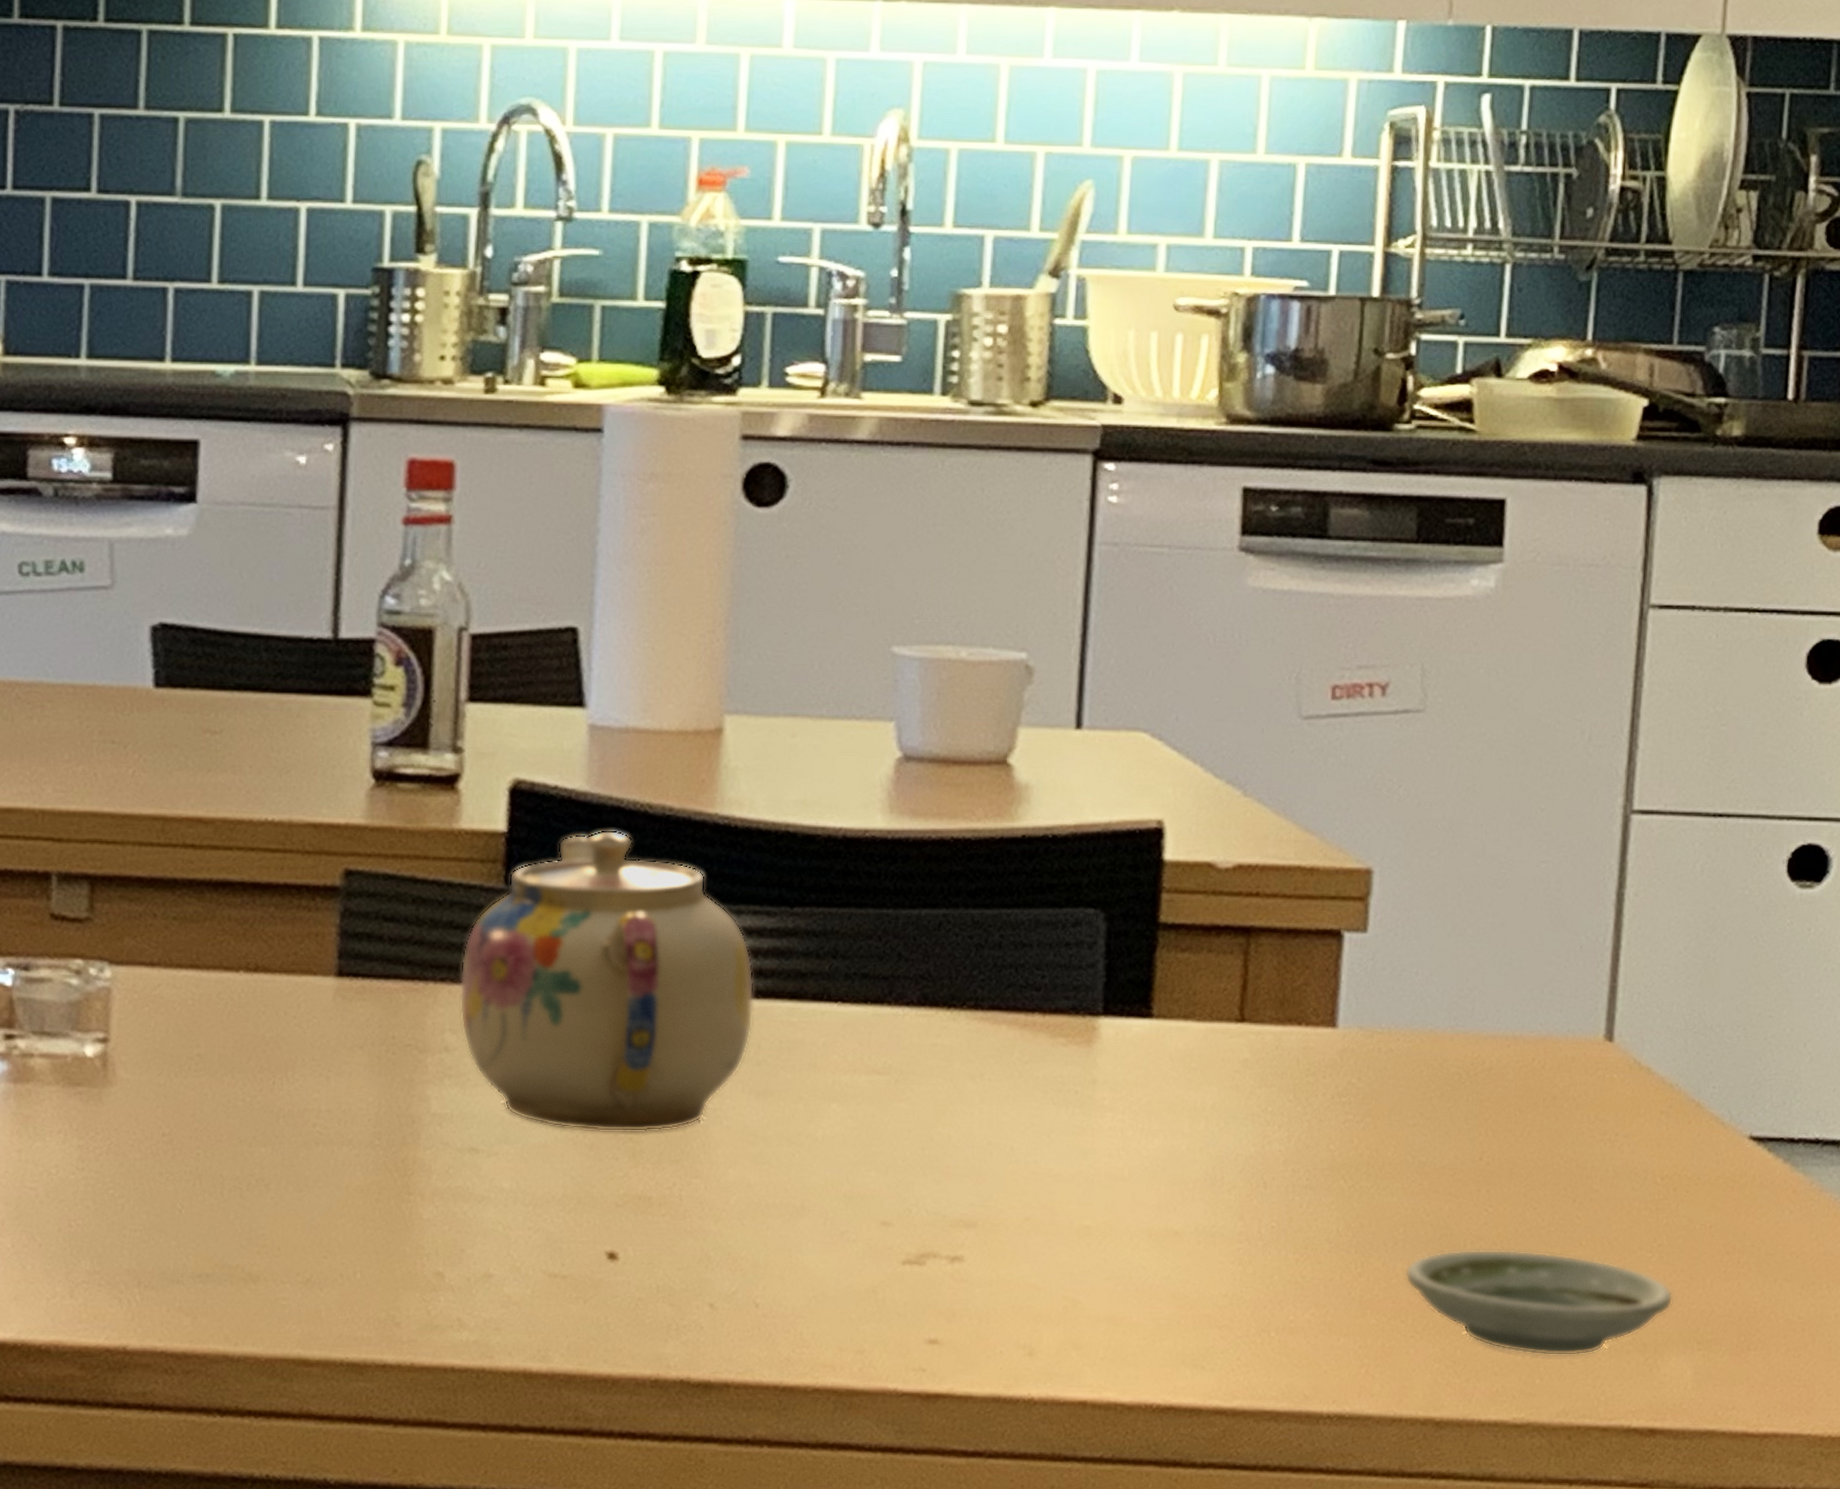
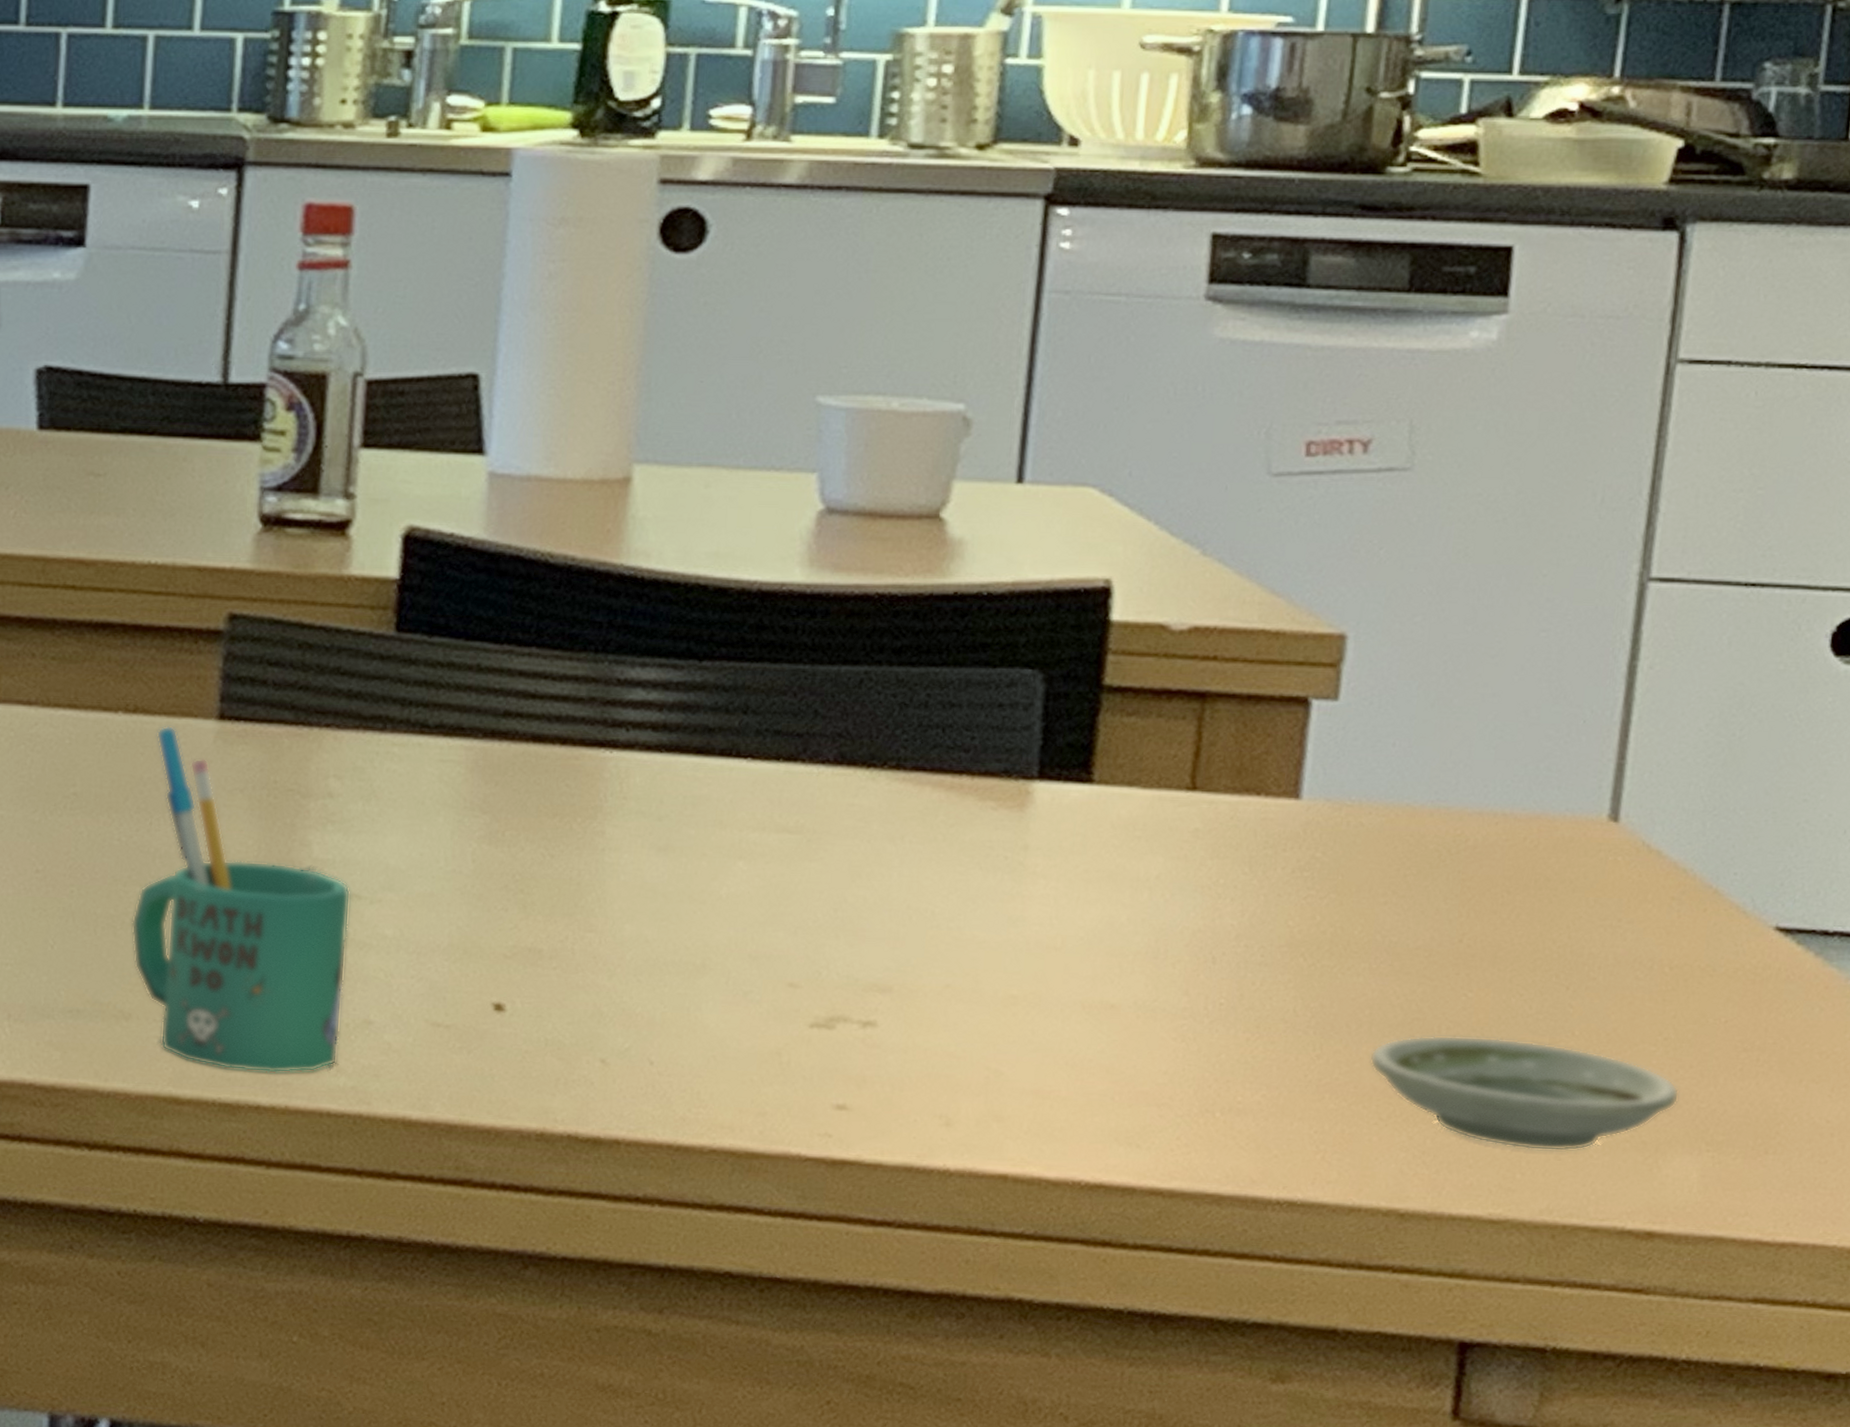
mug: none [257,984,469,1331] -> present [131,726,351,1074]
teapot: present [459,830,754,1132] -> none [345,579,658,884]

